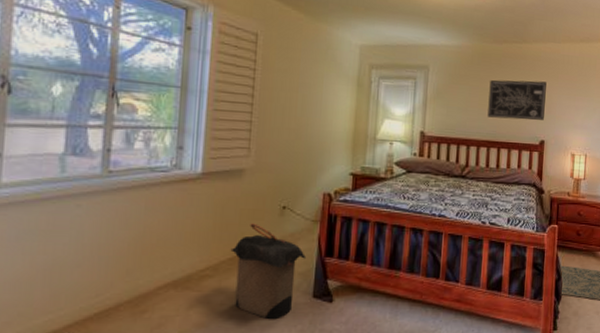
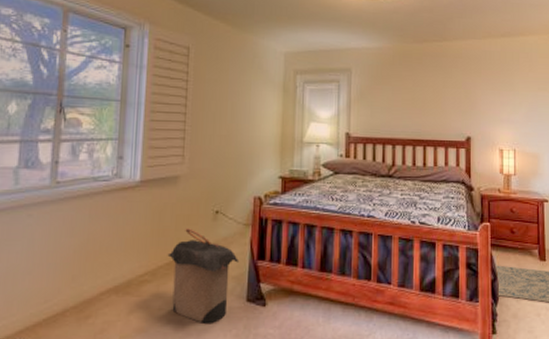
wall art: present [487,79,547,121] -> none [412,78,469,117]

